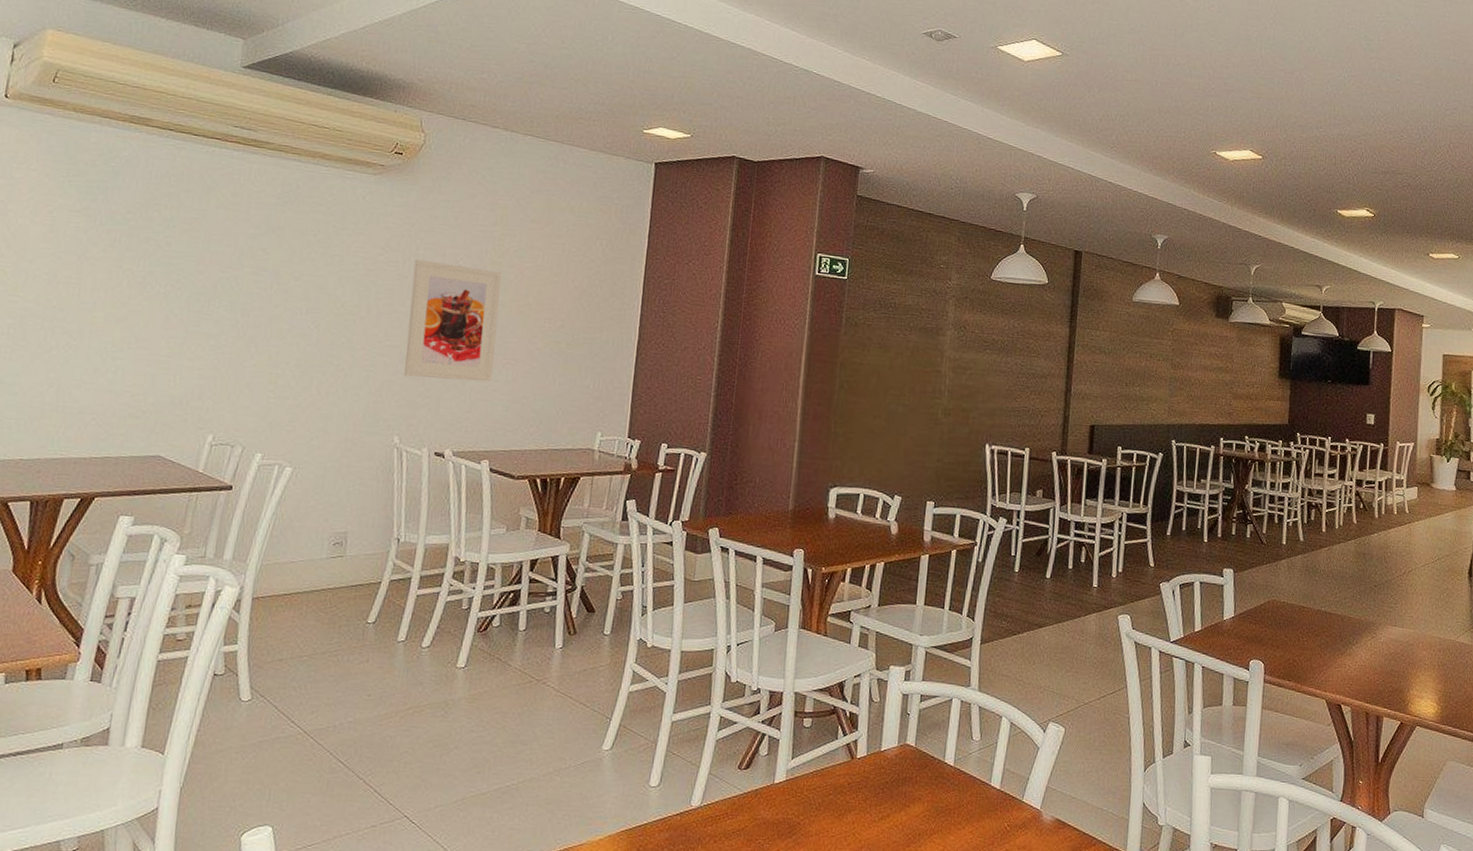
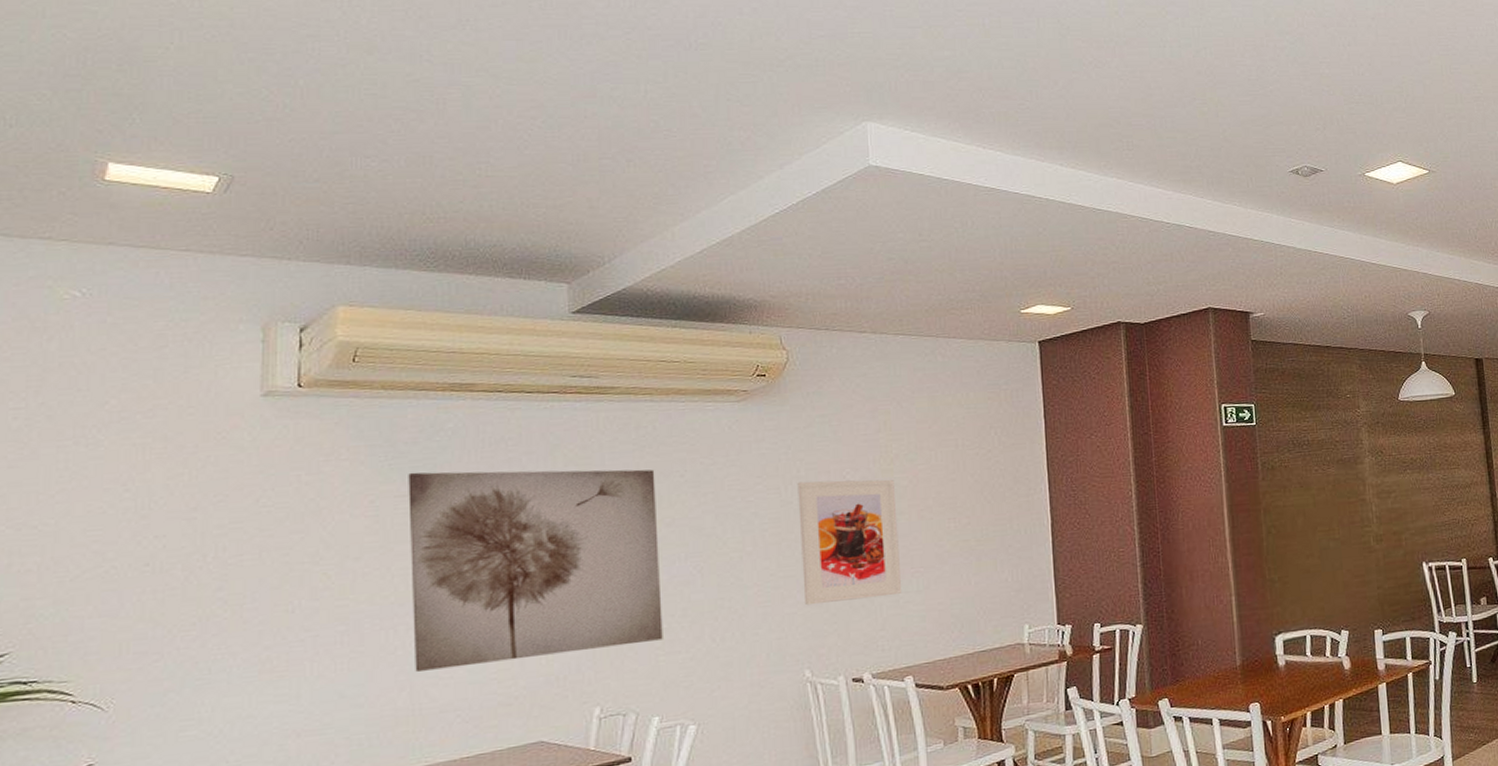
wall art: none [64,191,292,384] -> present [408,469,663,672]

